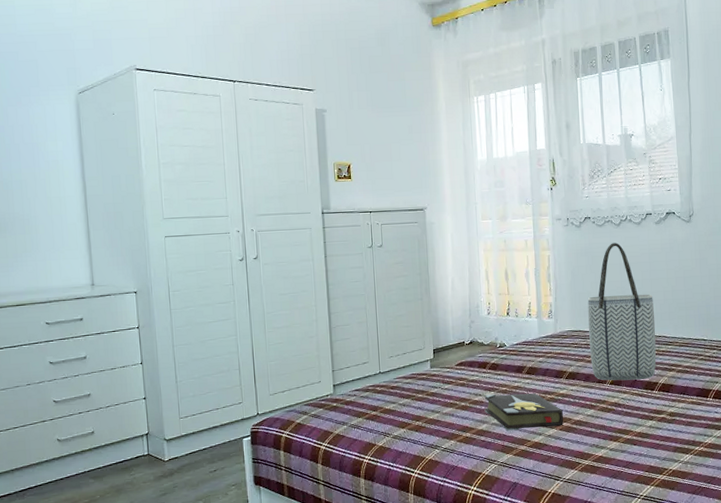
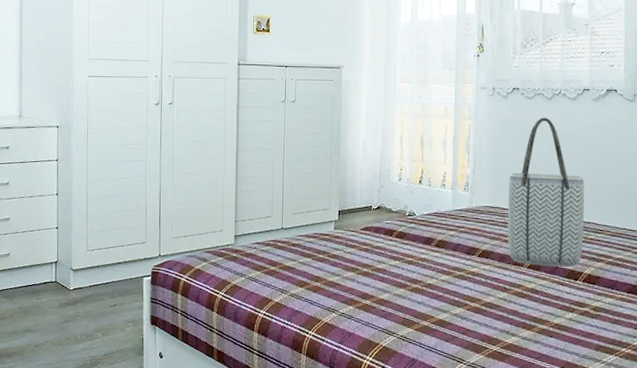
hardback book: present [485,393,563,431] -> none [388,263,472,306]

